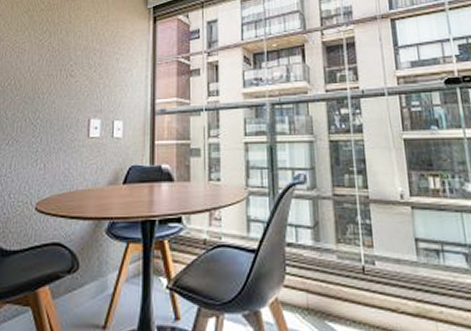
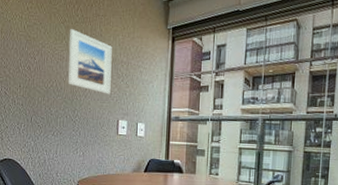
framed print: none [28,18,83,89] -> present [67,29,112,94]

